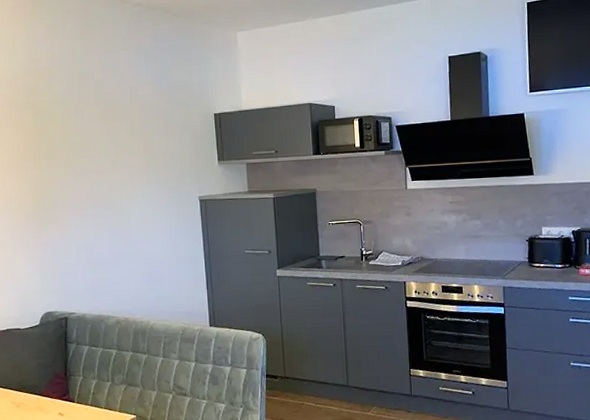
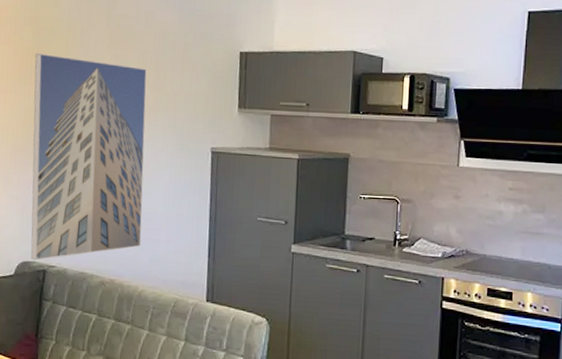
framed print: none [36,132,148,310] -> present [30,53,147,261]

